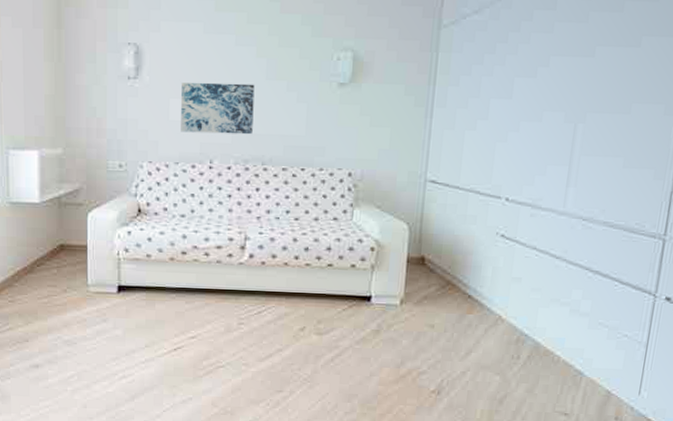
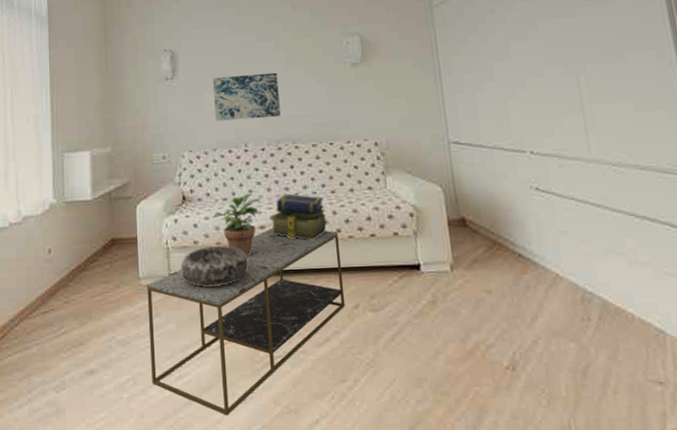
coffee table: none [95,249,296,412] -> present [147,228,346,416]
decorative bowl: none [131,261,202,299] -> present [180,246,249,287]
potted plant: none [168,212,221,274] -> present [212,193,261,256]
stack of books: none [227,216,287,265] -> present [270,193,327,240]

